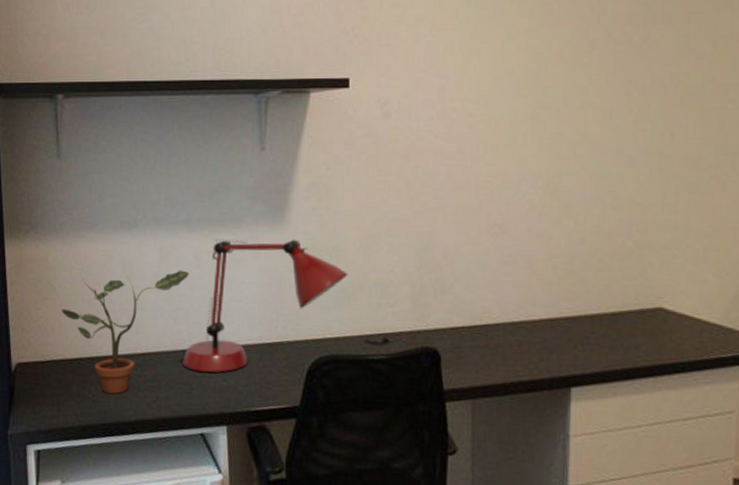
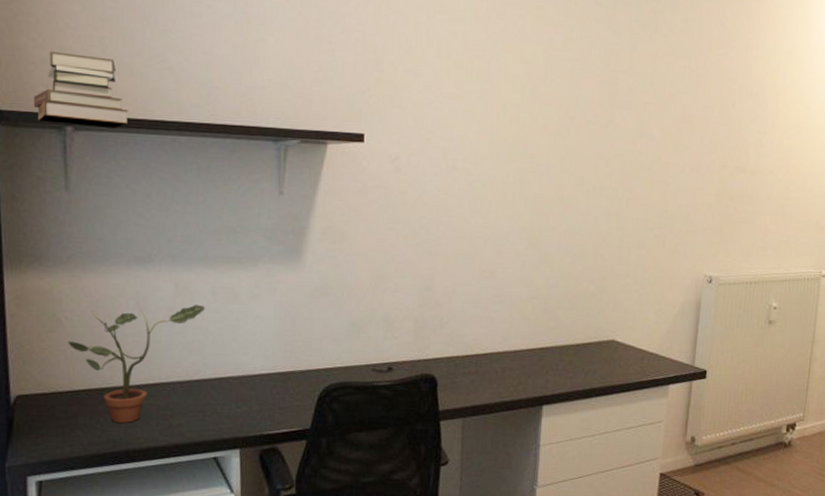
books: none [28,22,113,93] -> present [33,51,129,128]
desk lamp: present [179,238,348,373] -> none [193,275,358,401]

